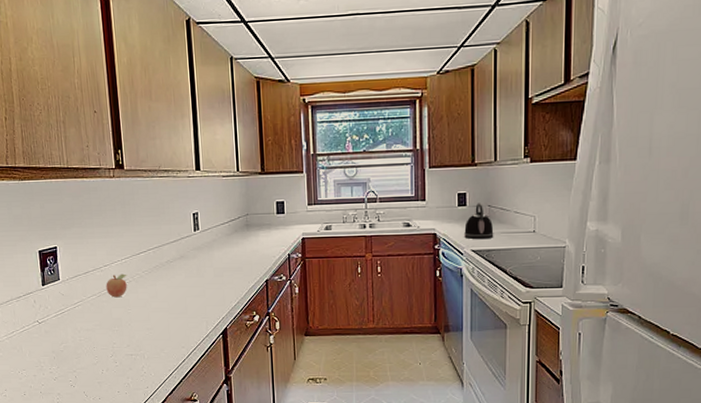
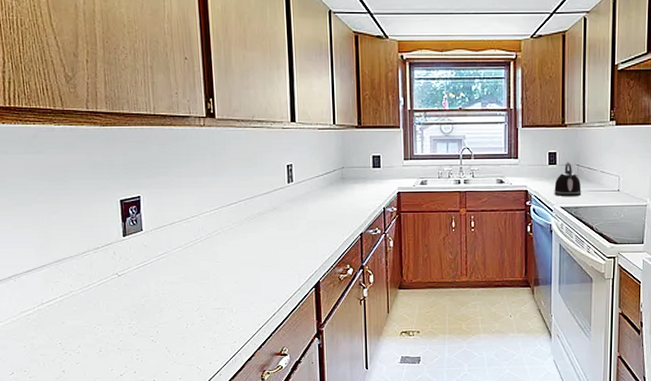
fruit: present [106,274,127,298] -> none [193,225,216,250]

